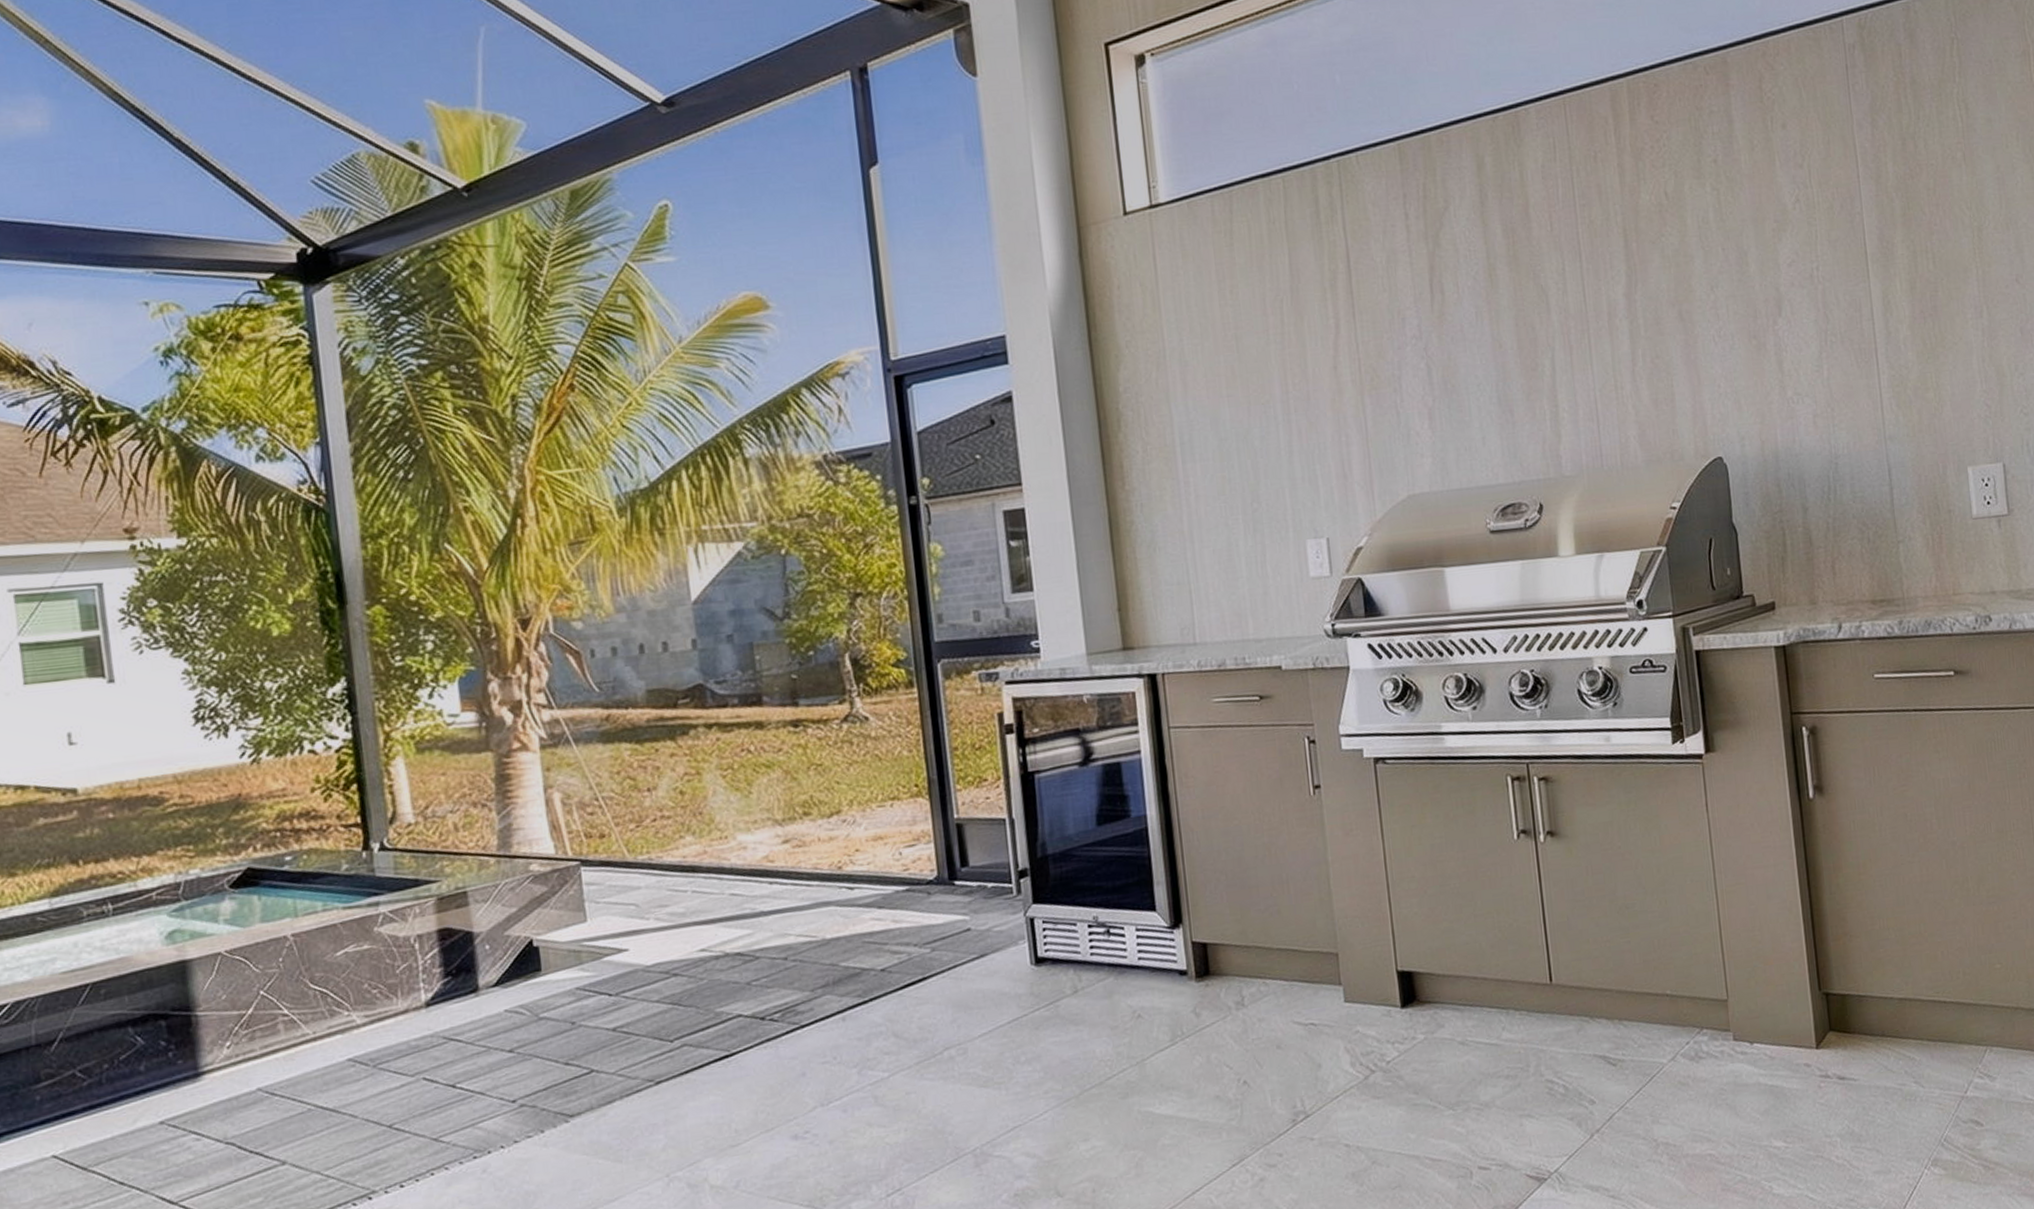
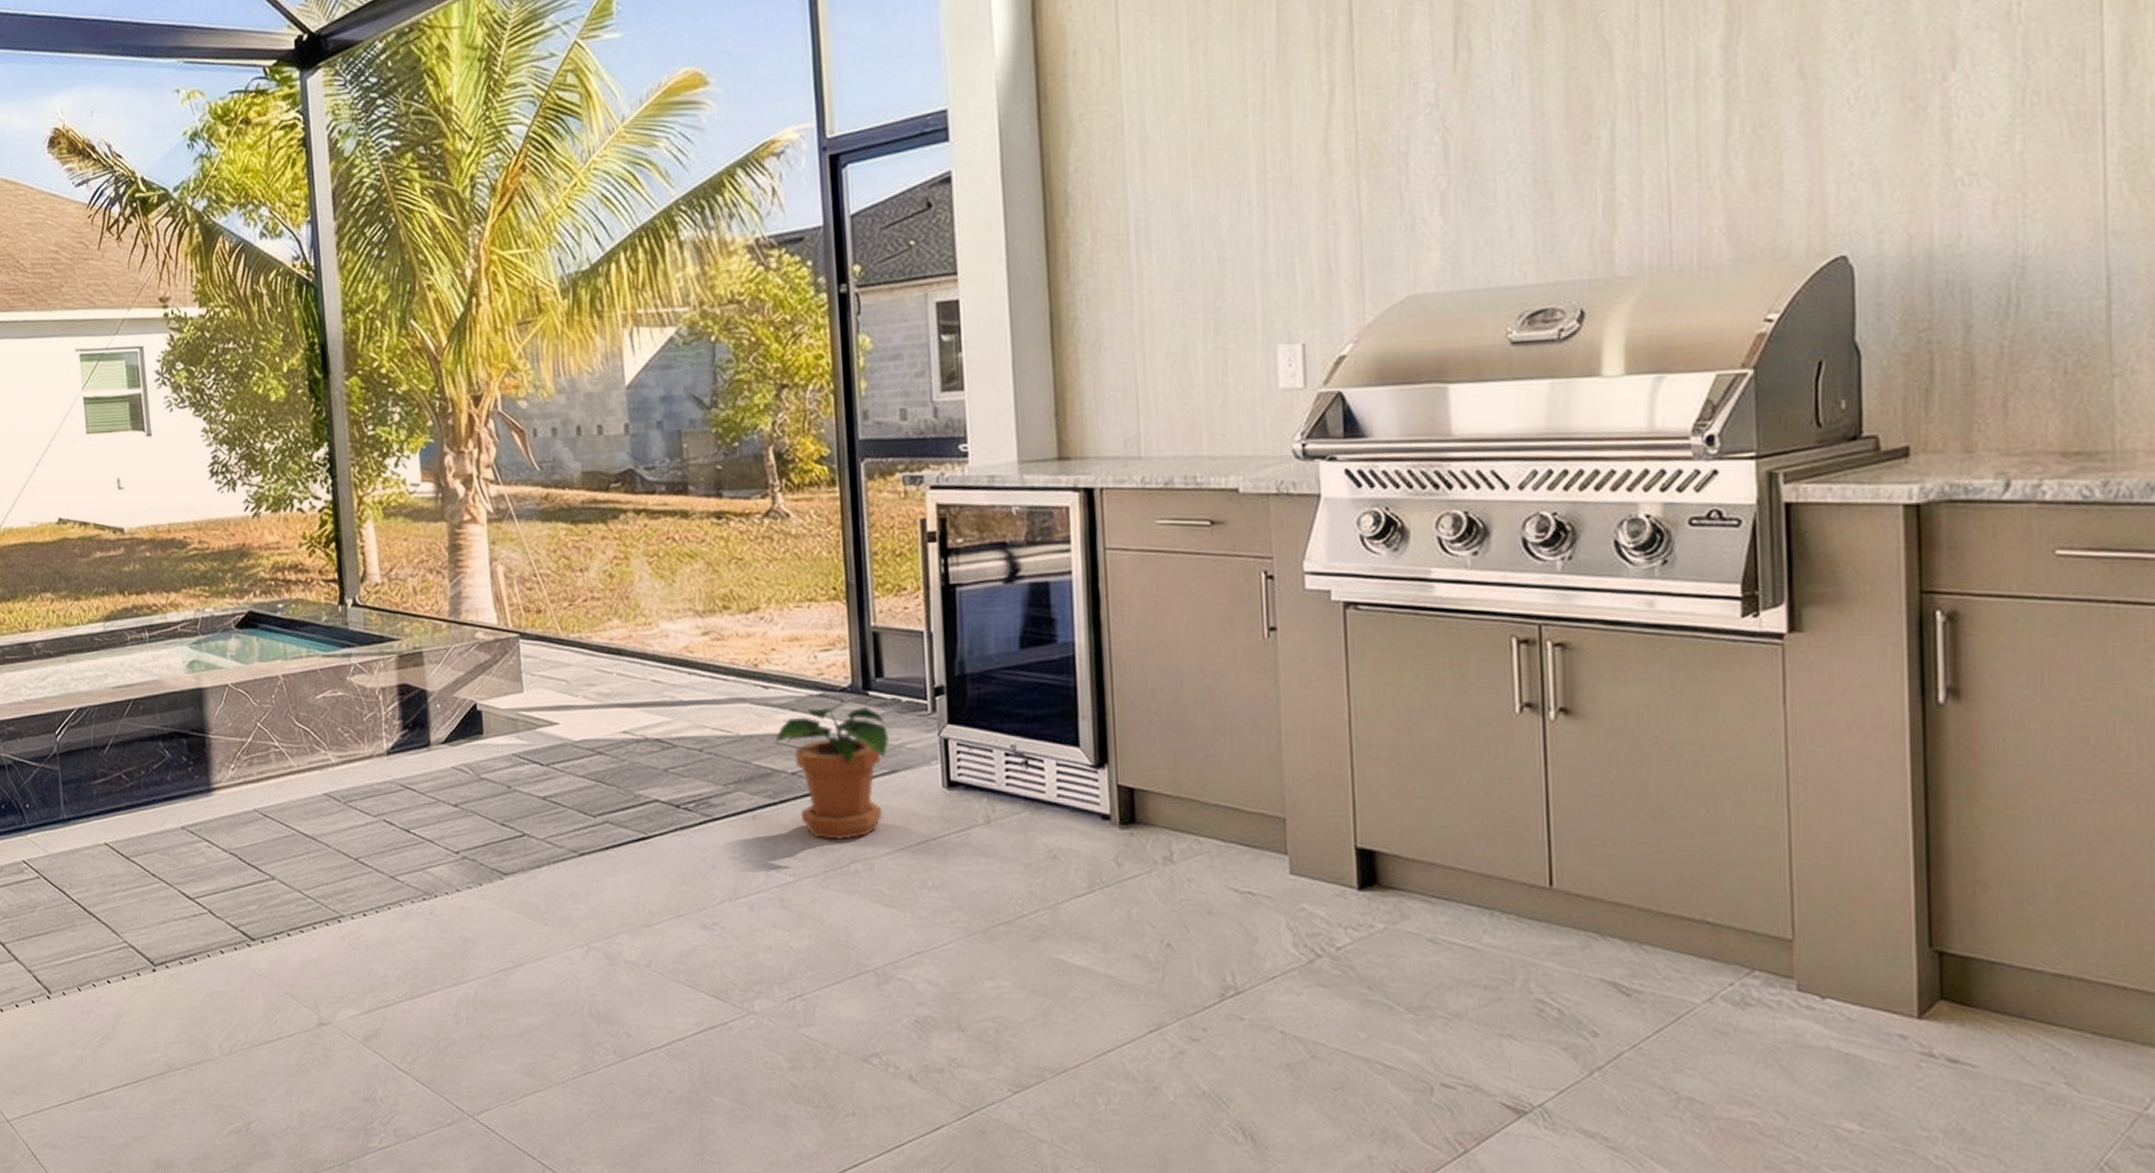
potted plant: none [863,896,976,1031] -> present [775,704,888,841]

